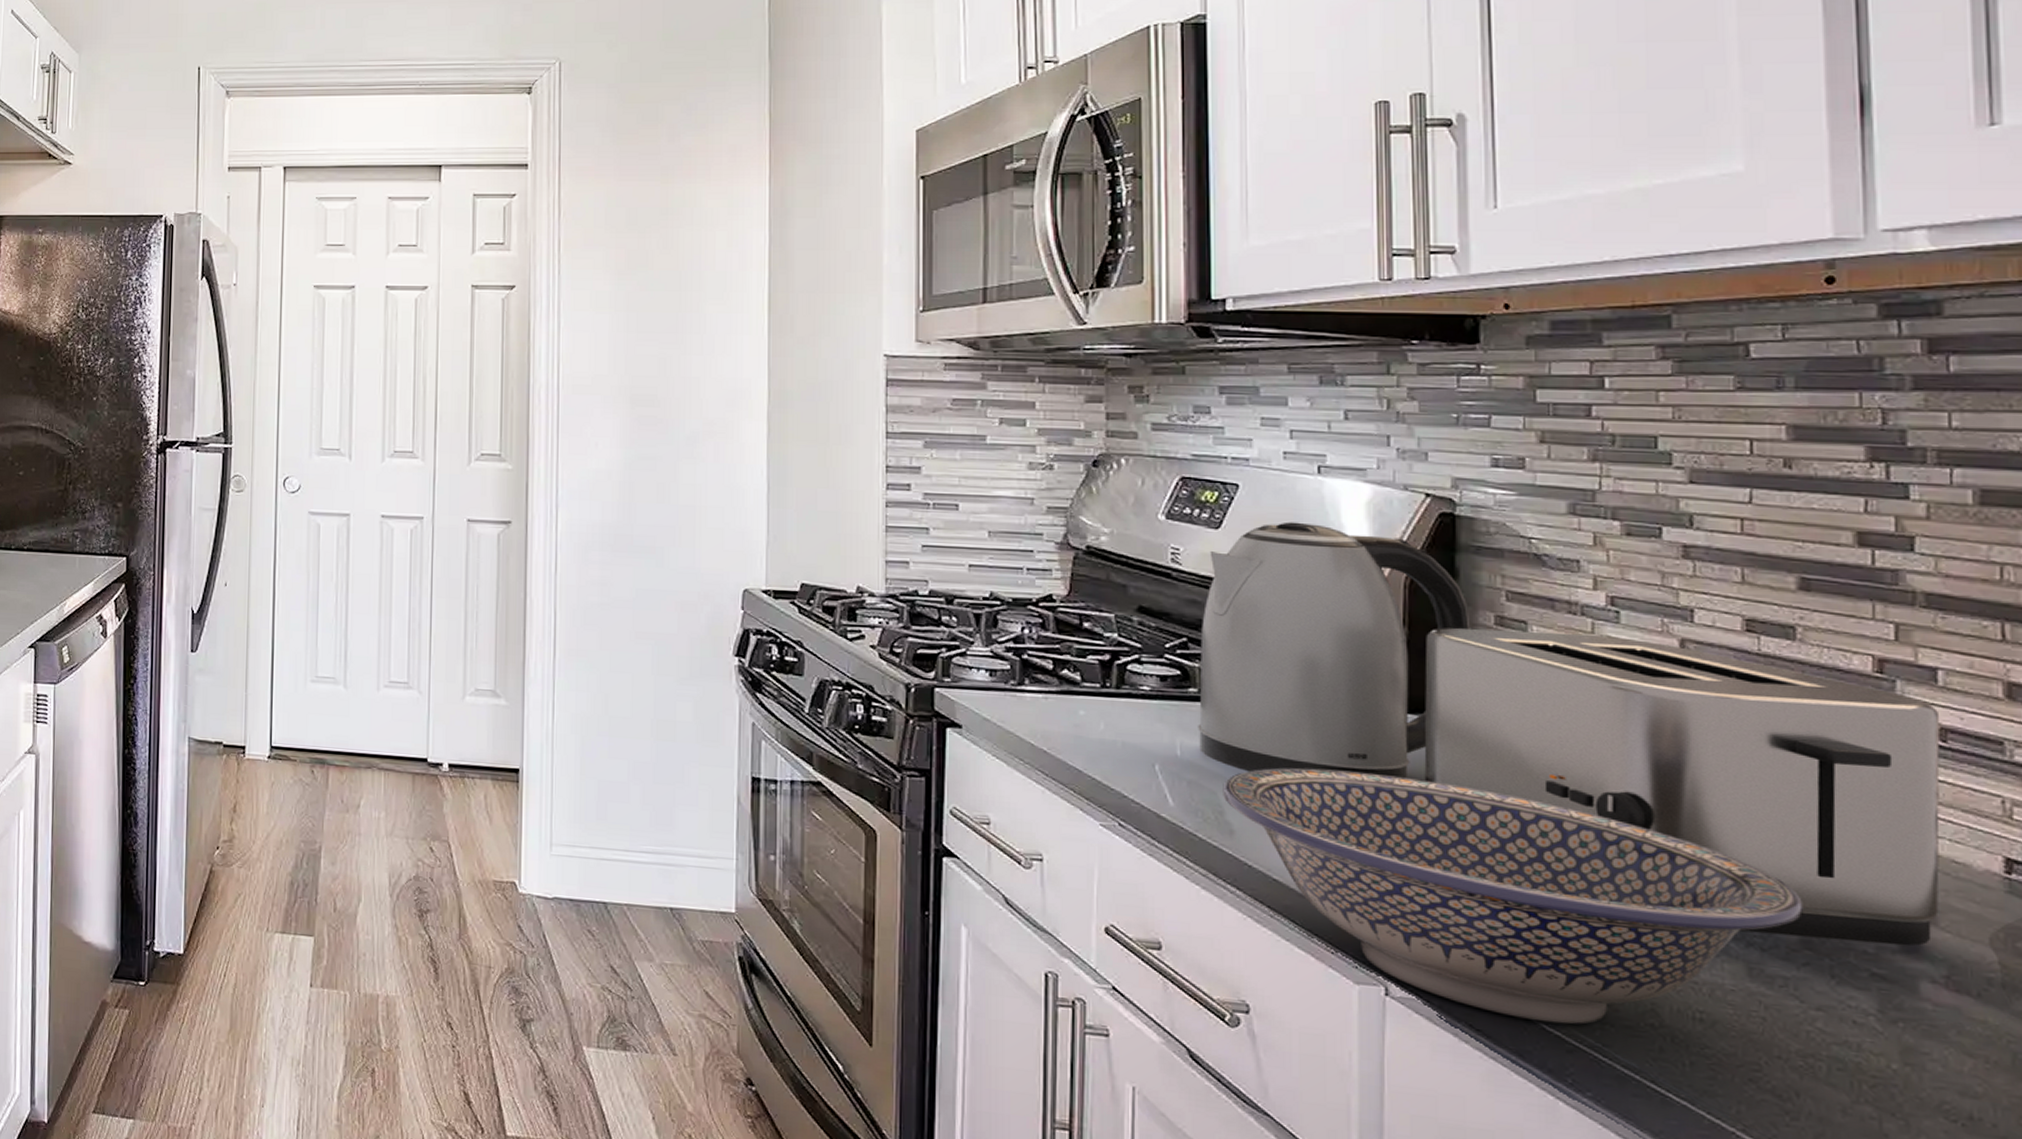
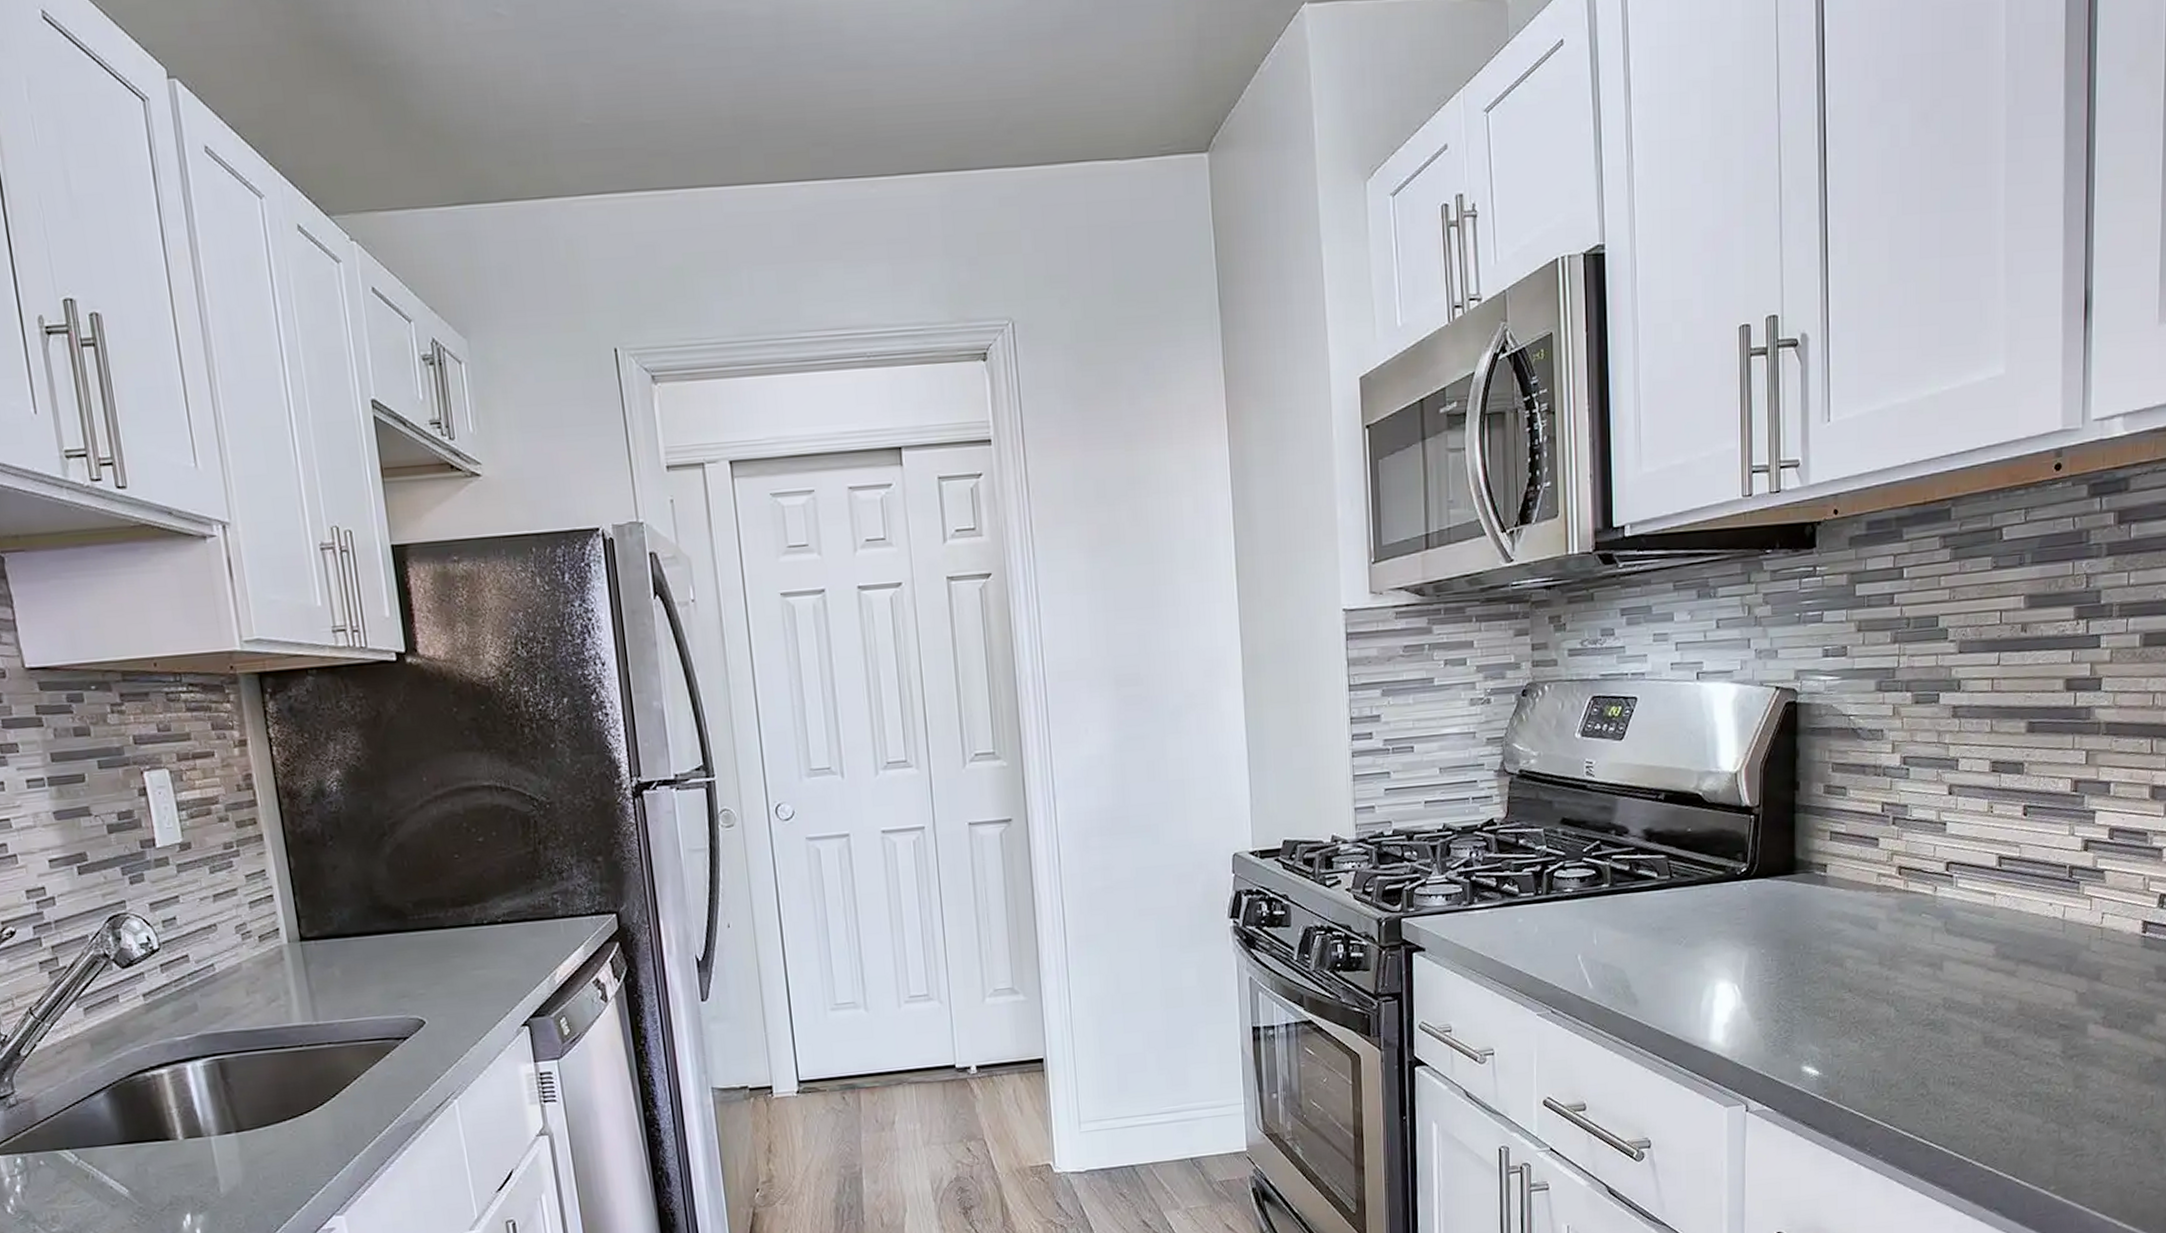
kettle: present [1198,522,1471,778] -> none [1609,725,1807,949]
bowl: present [1223,767,1803,1024] -> none [1629,931,2019,1109]
toaster: present [1424,628,1940,947] -> none [1773,790,2110,1011]

